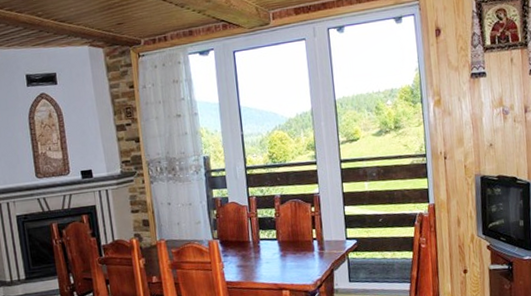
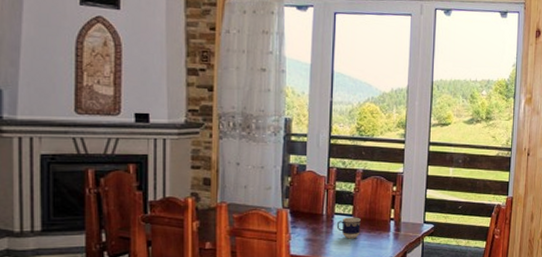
cup: none [263,240,287,262] -> present [336,217,361,239]

